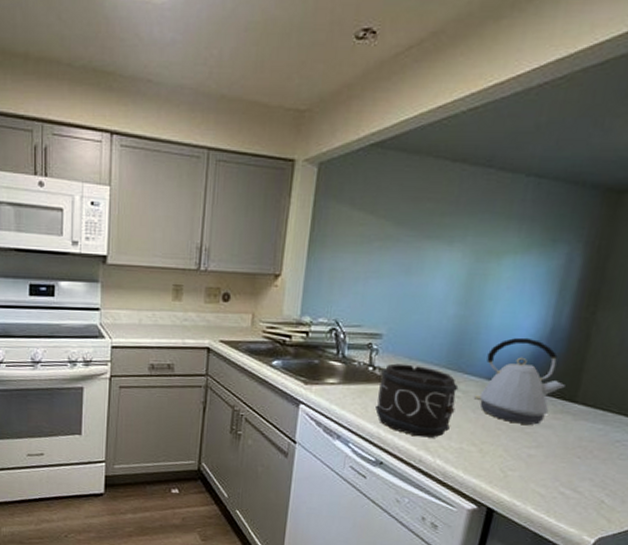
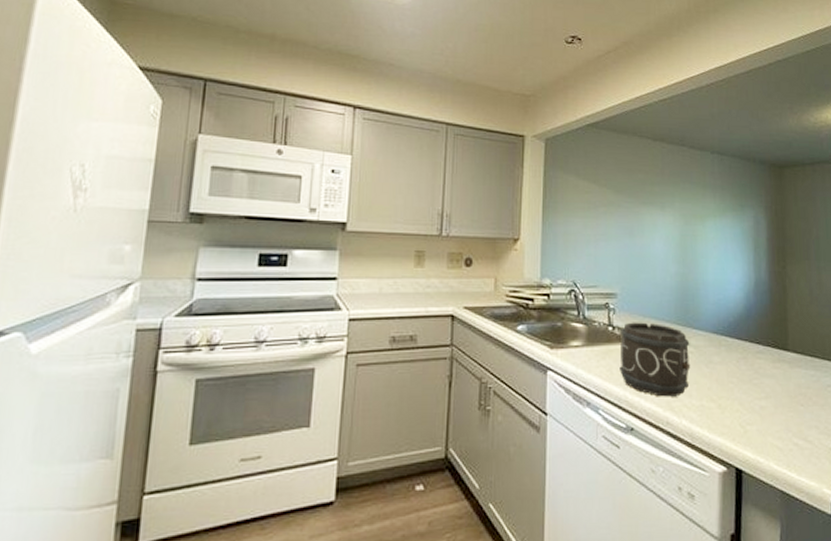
kettle: present [473,337,565,425] -> none [704,291,776,375]

